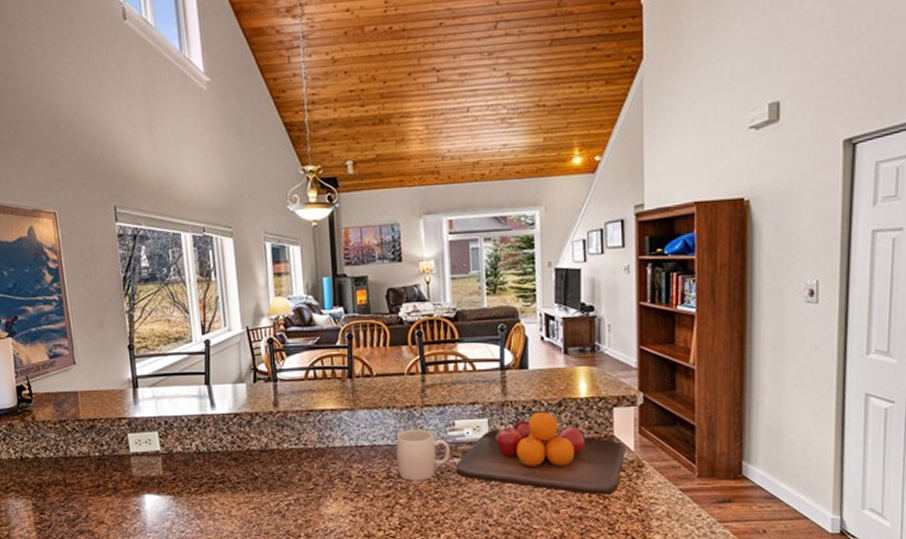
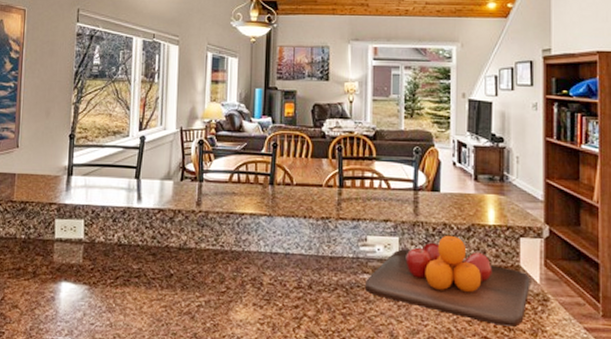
mug: present [395,428,450,481] -> none [308,240,361,294]

